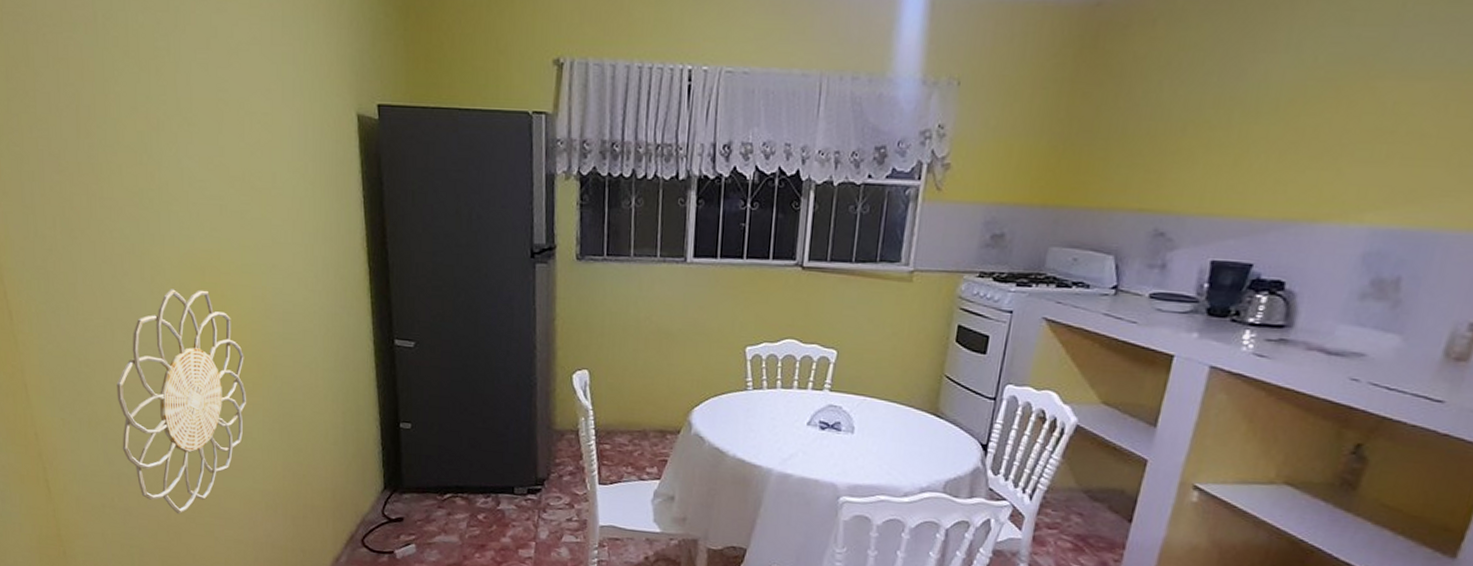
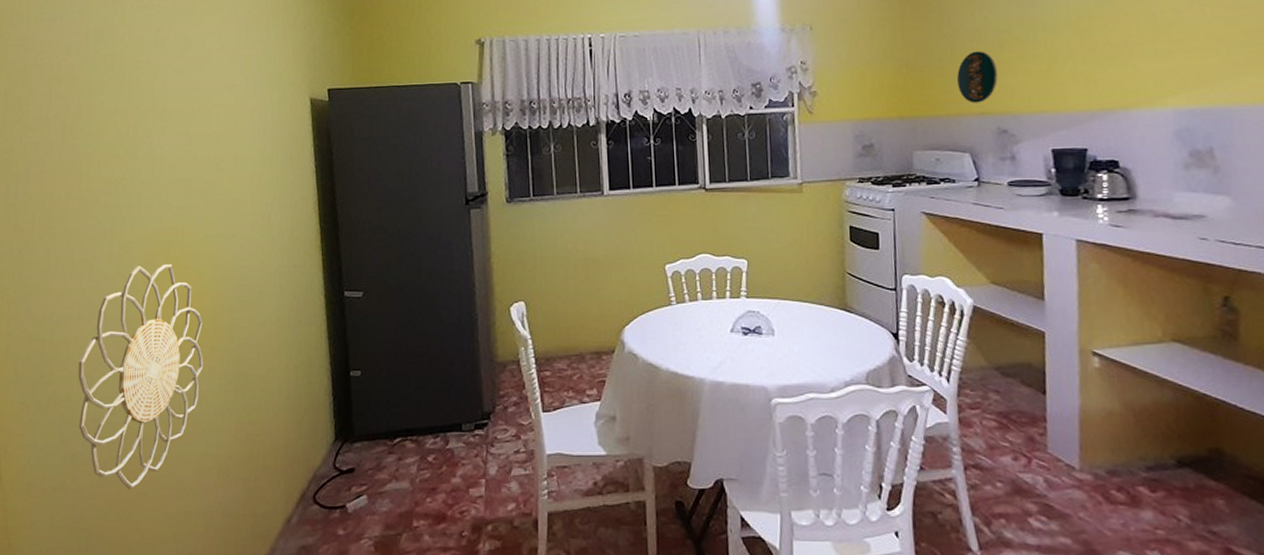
decorative plate: none [1119,132,1174,197] -> present [957,51,998,103]

